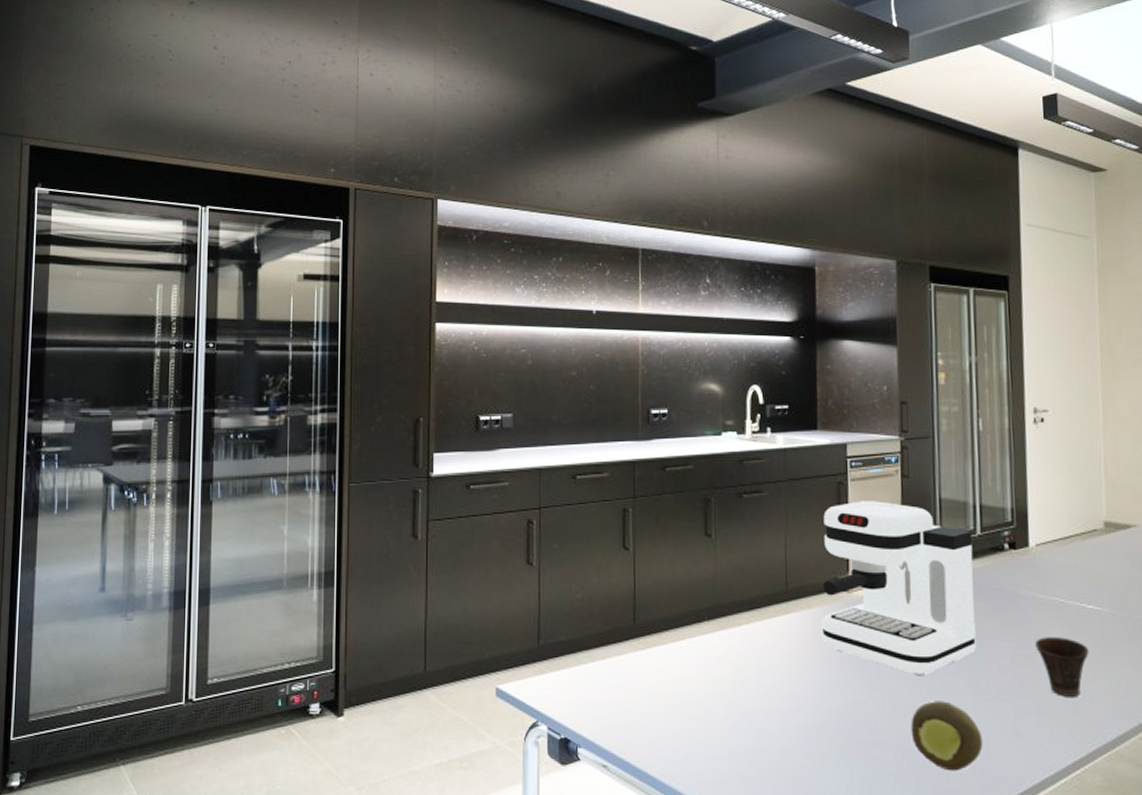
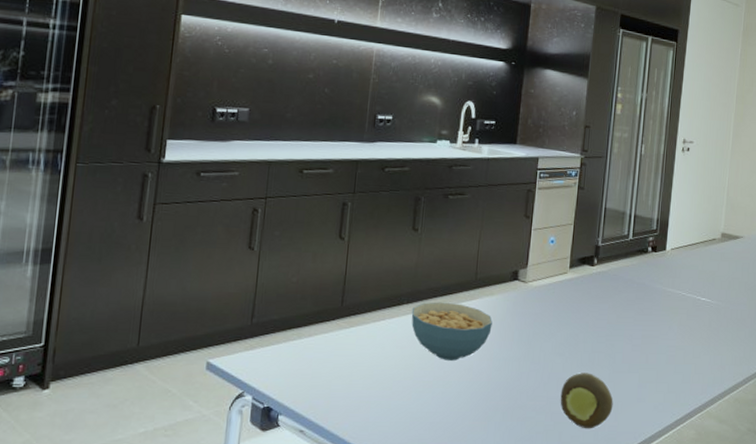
cereal bowl: none [714,617,814,686] -> present [411,302,492,361]
coffee maker: present [821,501,976,676] -> none [500,206,626,353]
cup: present [1035,637,1089,698] -> none [661,322,698,371]

